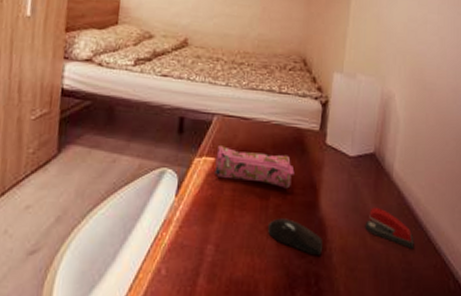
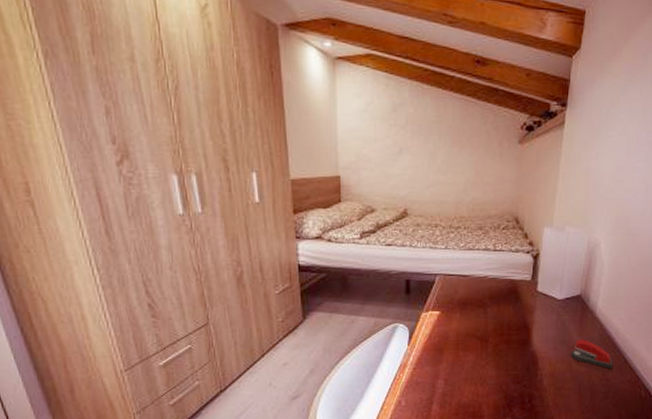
pencil case: present [215,144,295,189] -> none [440,300,510,331]
computer mouse: present [267,218,322,255] -> none [487,354,535,380]

